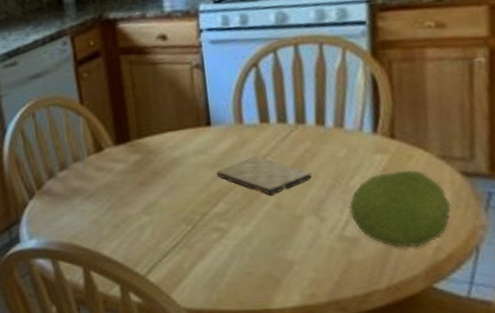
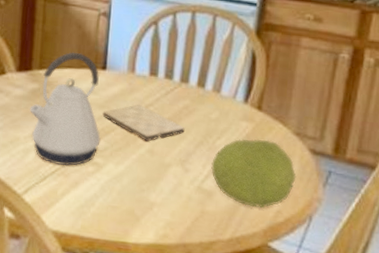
kettle: none [135,112,220,237] -> present [29,52,101,166]

